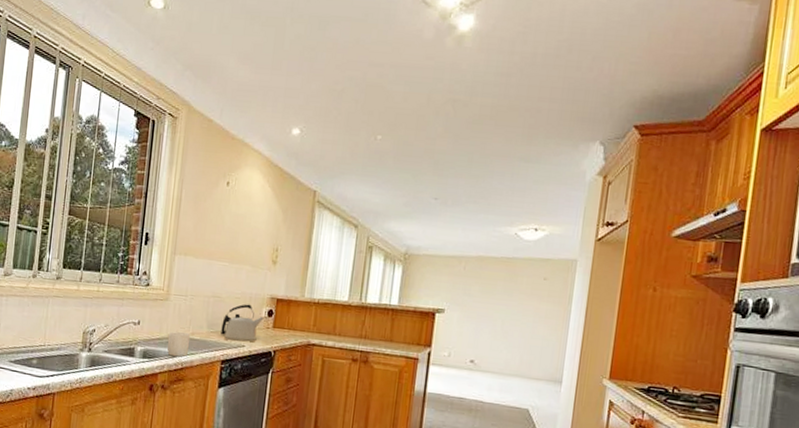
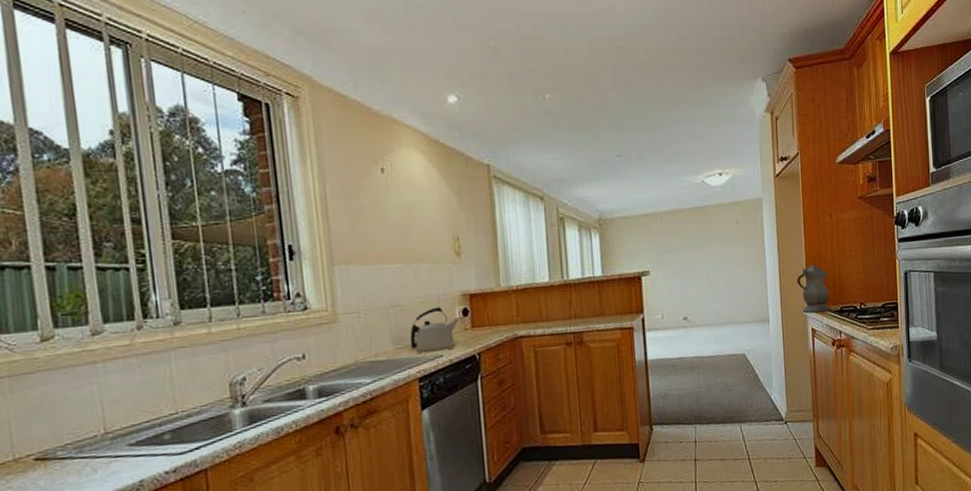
mug: present [167,331,191,357] -> none [345,355,377,388]
teapot: none [601,333,640,388] -> present [797,262,832,313]

